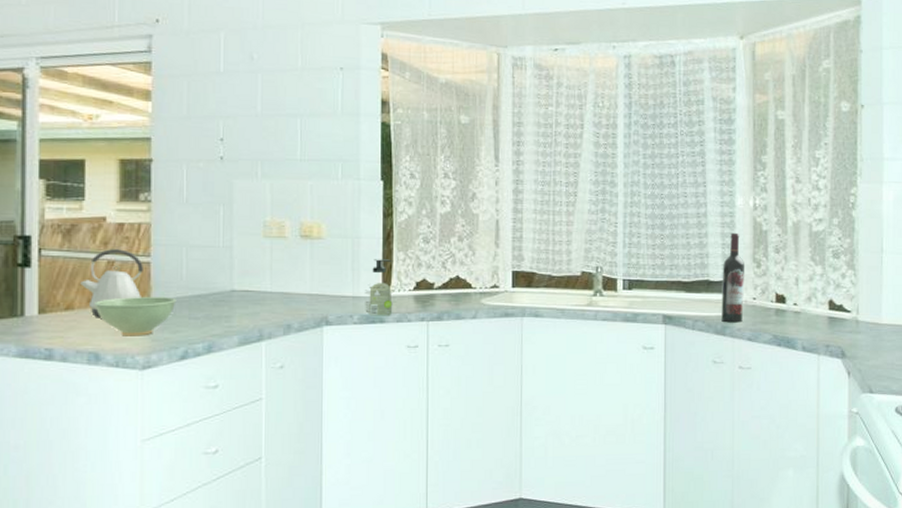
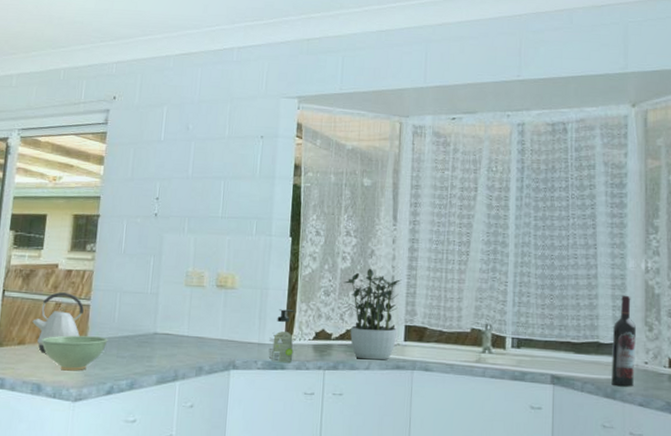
potted plant: none [444,212,507,308] -> present [344,268,402,360]

